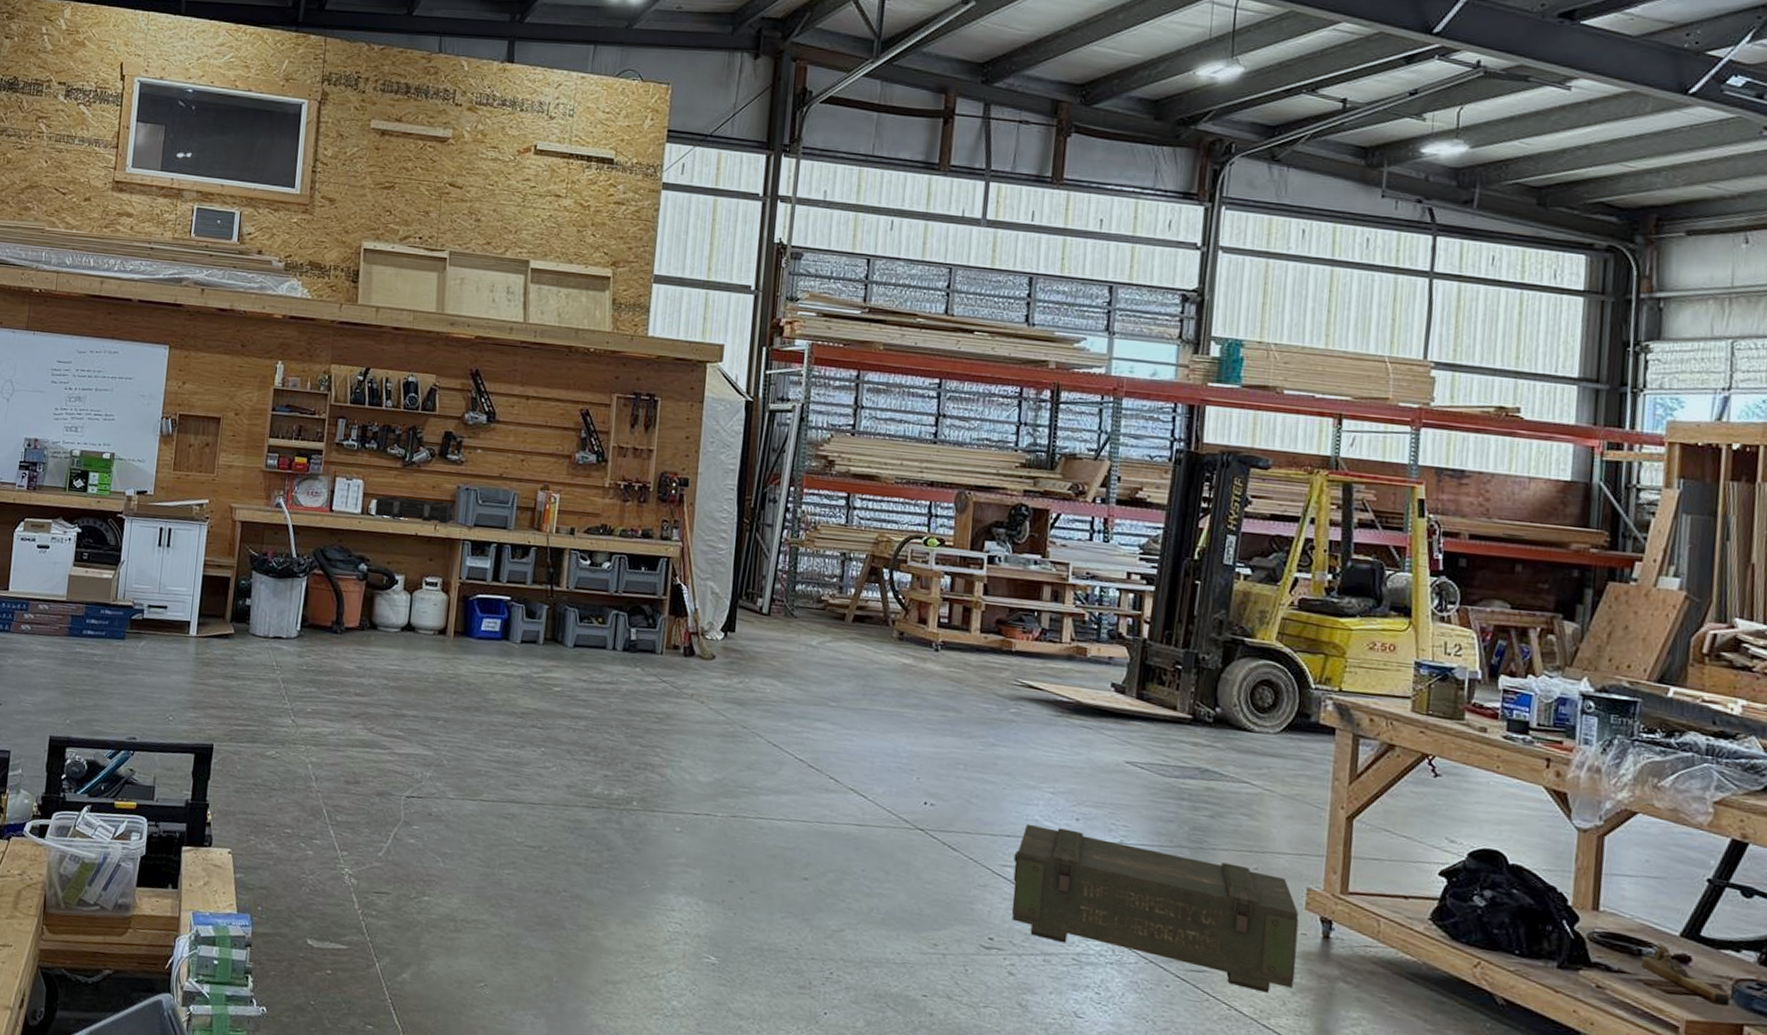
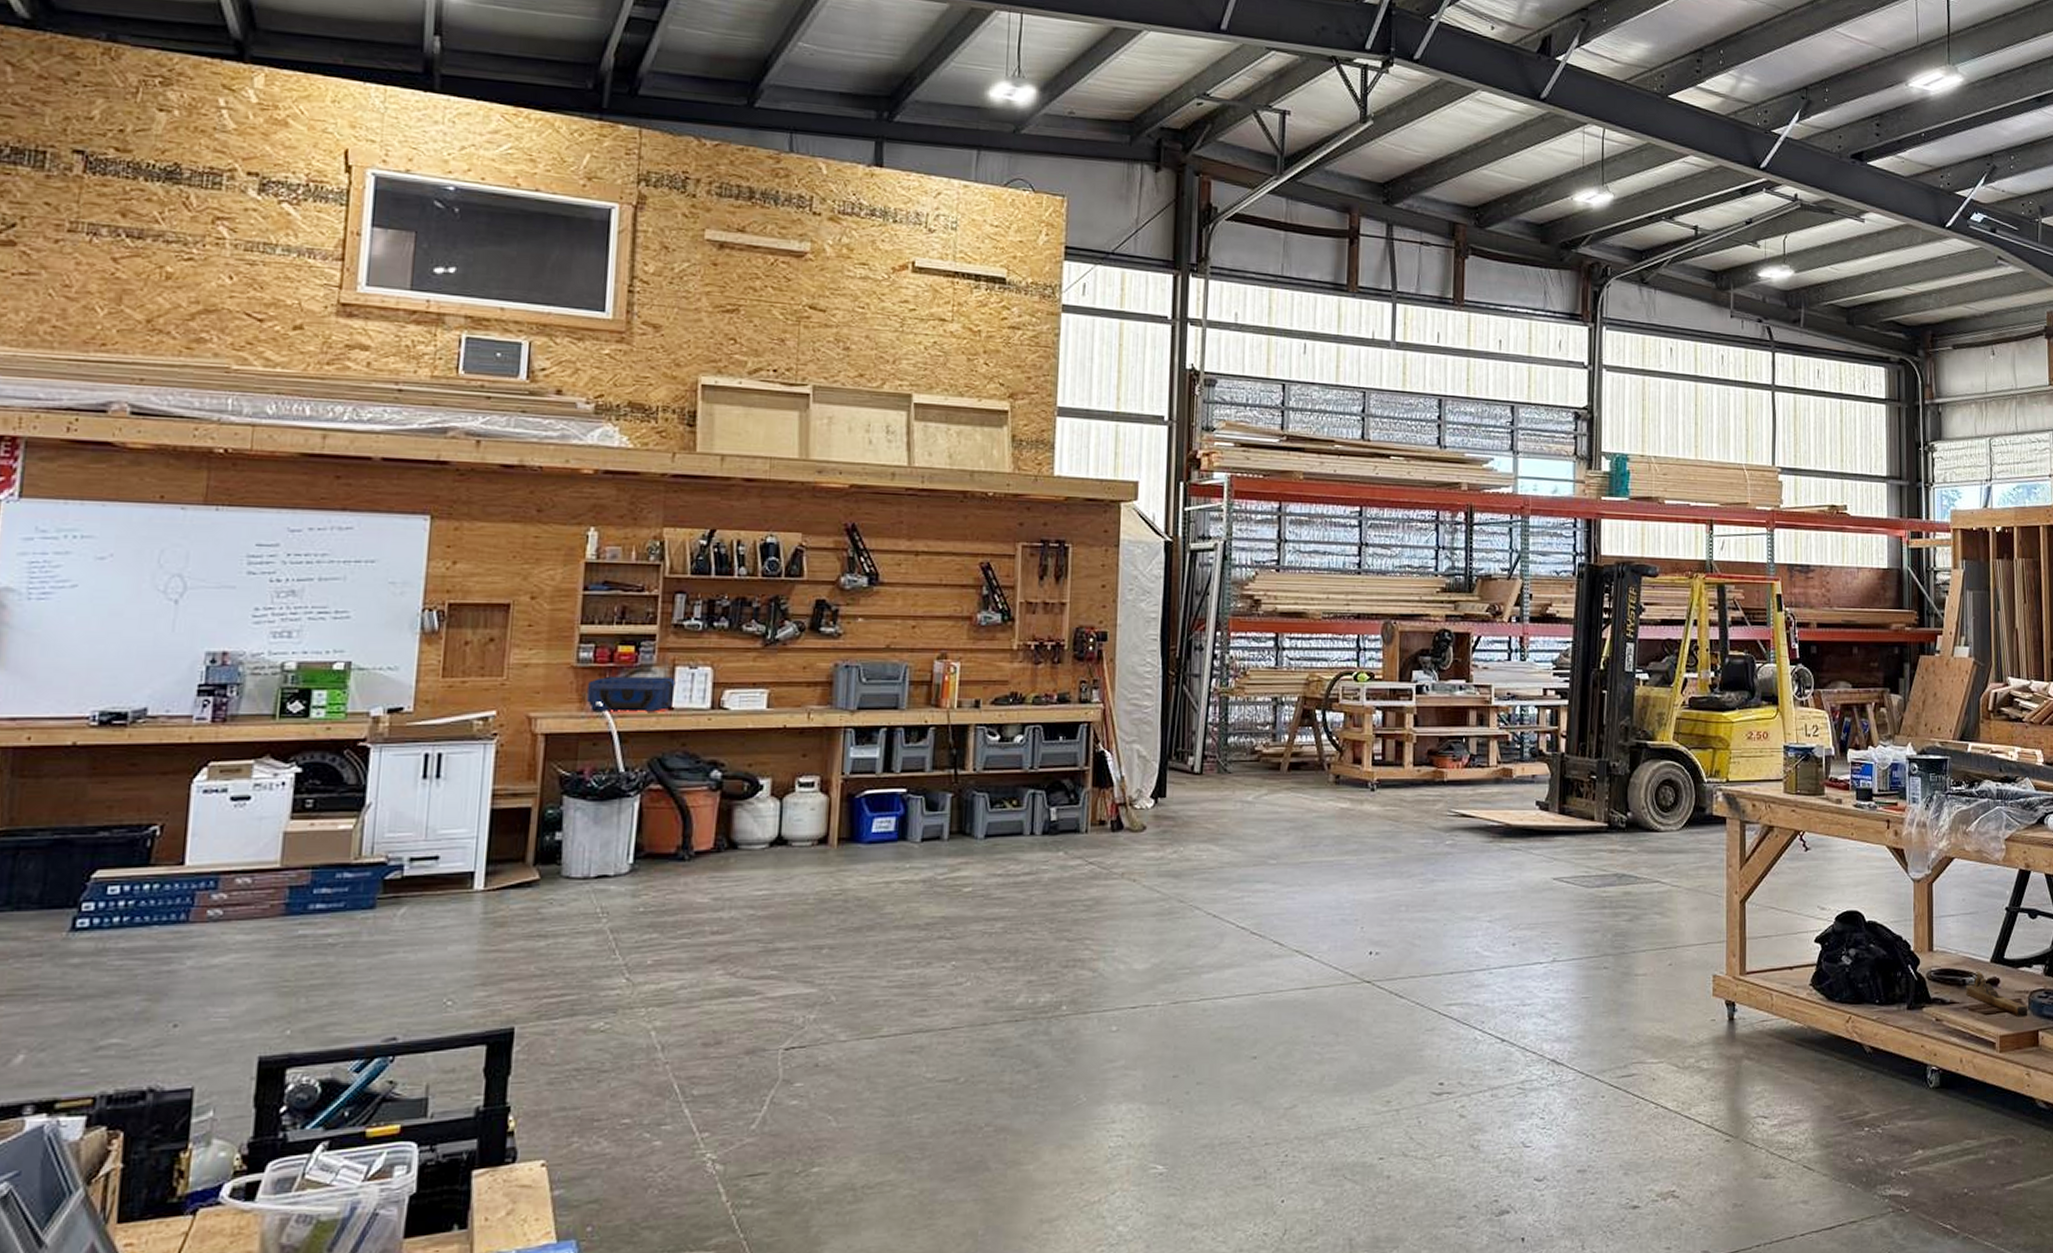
toolbox: none [272,480,336,512] -> present [587,676,676,713]
tool box: present [374,495,455,524] -> none [728,683,832,711]
wooden crate: present [1011,823,1299,993] -> none [1458,956,1709,1084]

